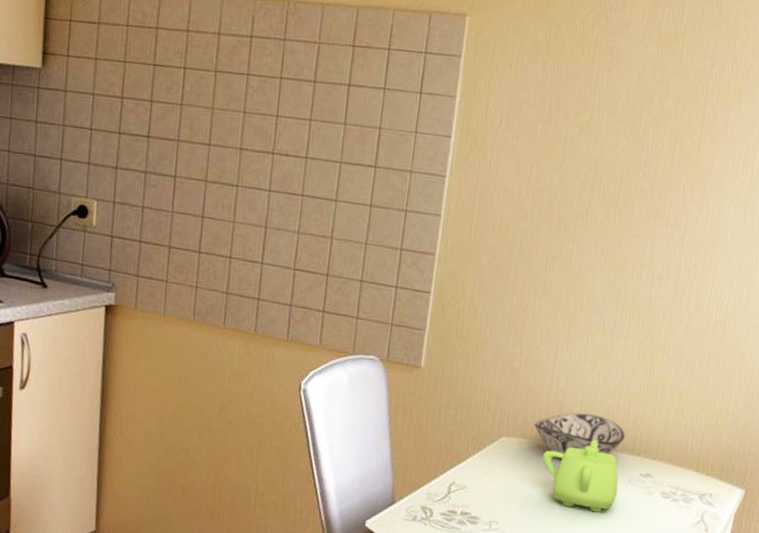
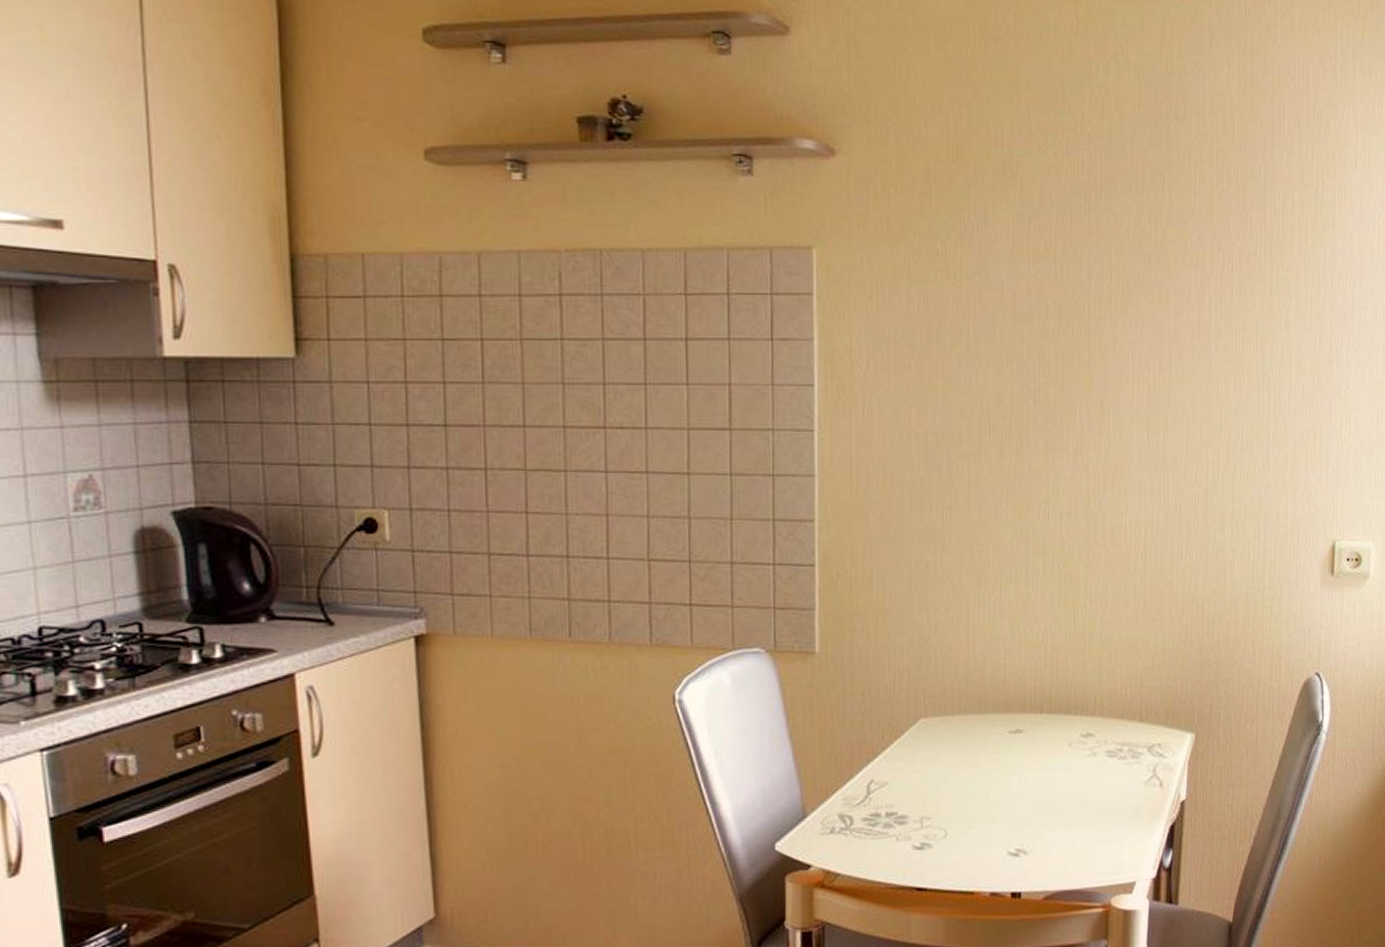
decorative bowl: present [534,412,625,454] -> none [955,676,1057,727]
teapot: present [542,439,619,513] -> none [969,704,1058,787]

